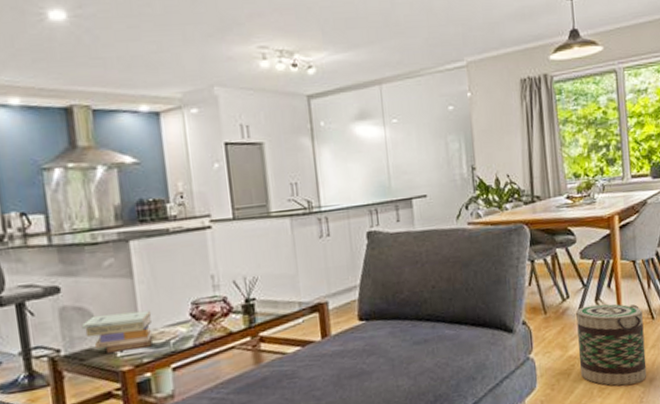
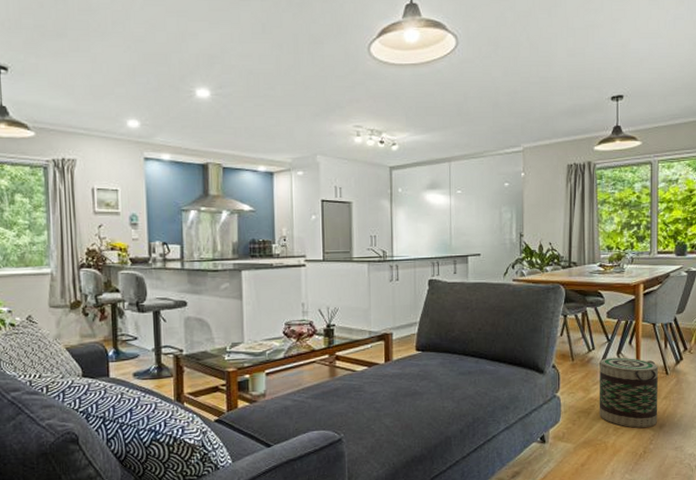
books: present [81,310,154,353] -> none [200,326,254,357]

